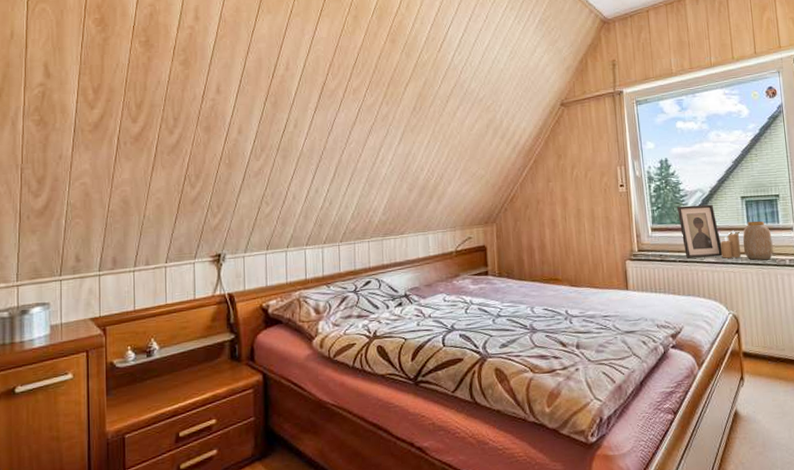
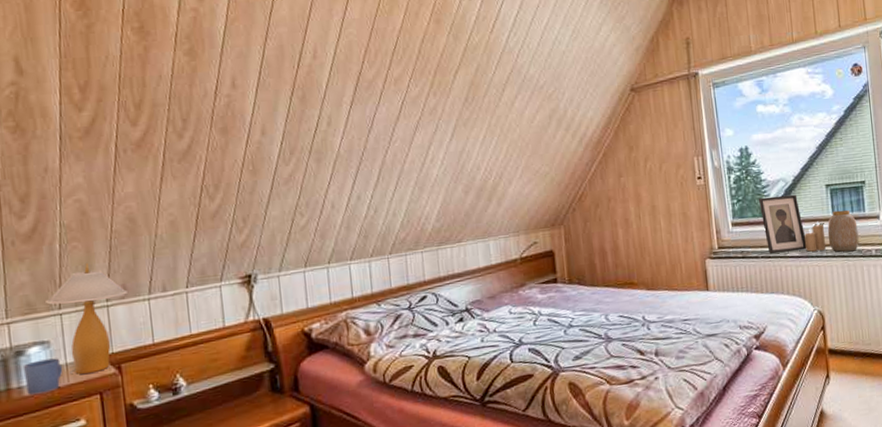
mug: none [27,318,57,350] -> present [24,358,62,396]
table lamp: none [50,237,118,334] -> present [46,263,129,375]

